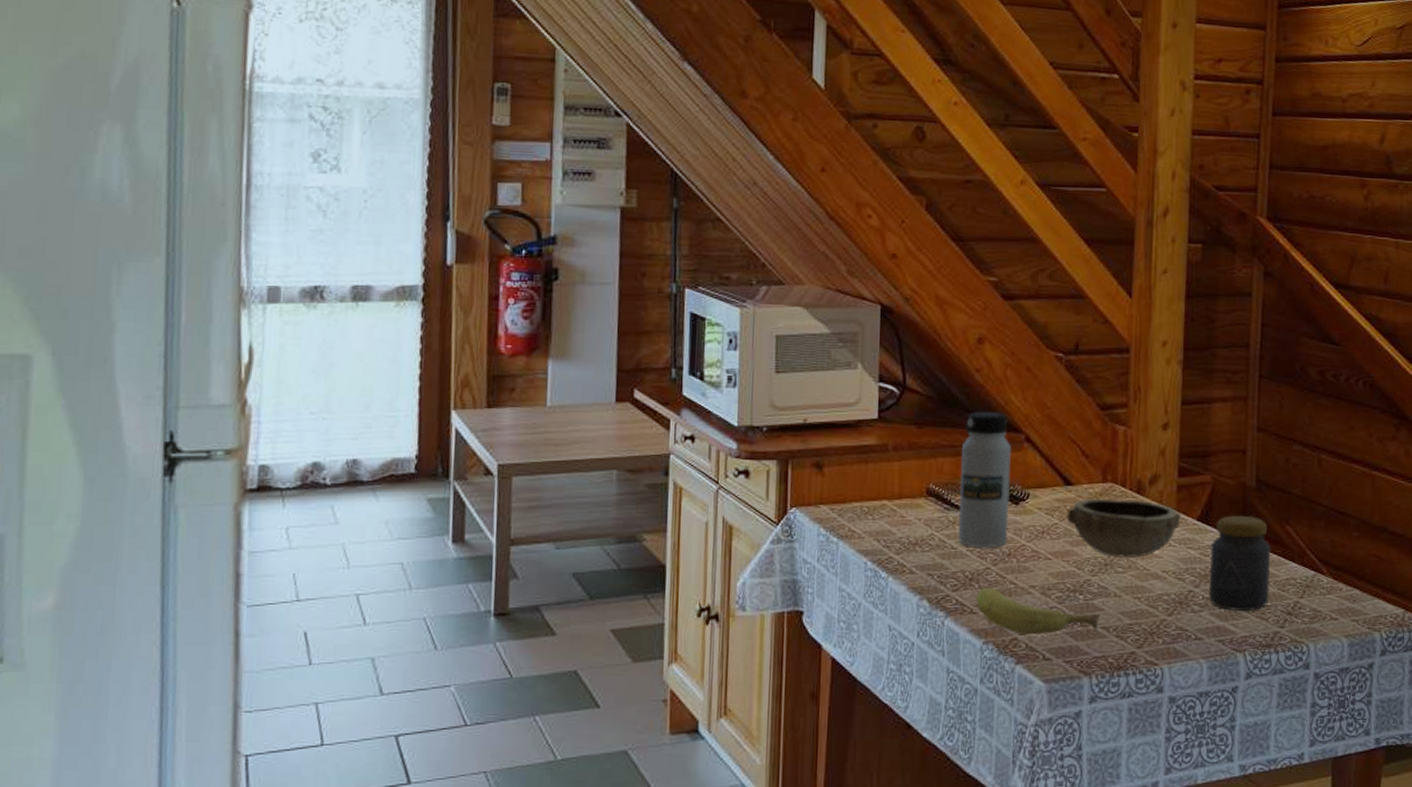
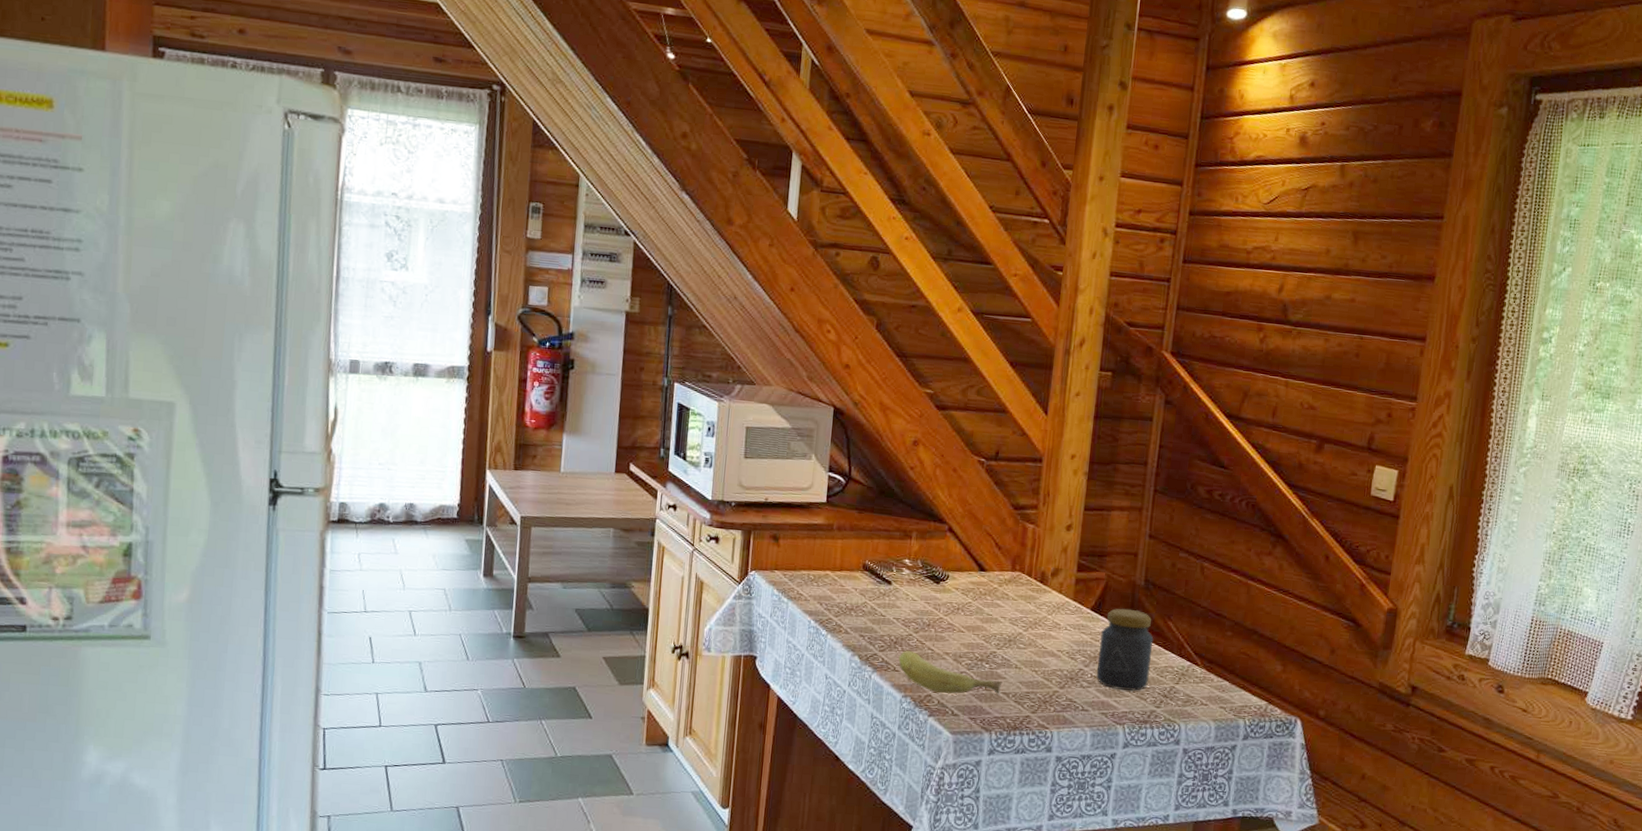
water bottle: present [957,412,1012,547] -> none [886,503,937,618]
bowl: present [1066,498,1181,559] -> none [979,583,1077,637]

